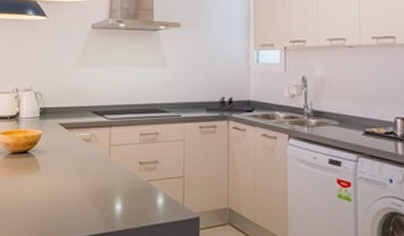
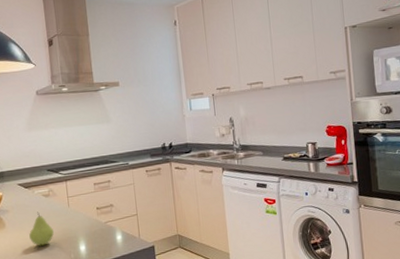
fruit: none [63,157,89,197] -> present [29,212,54,246]

